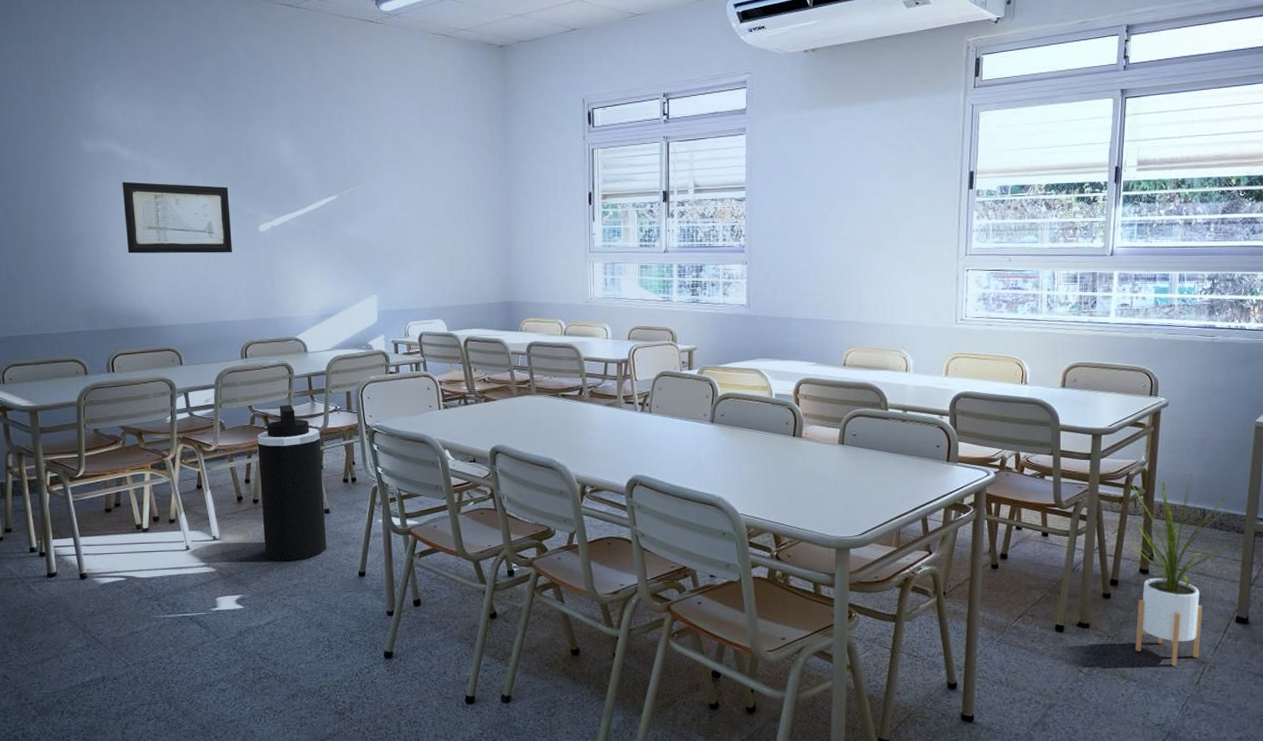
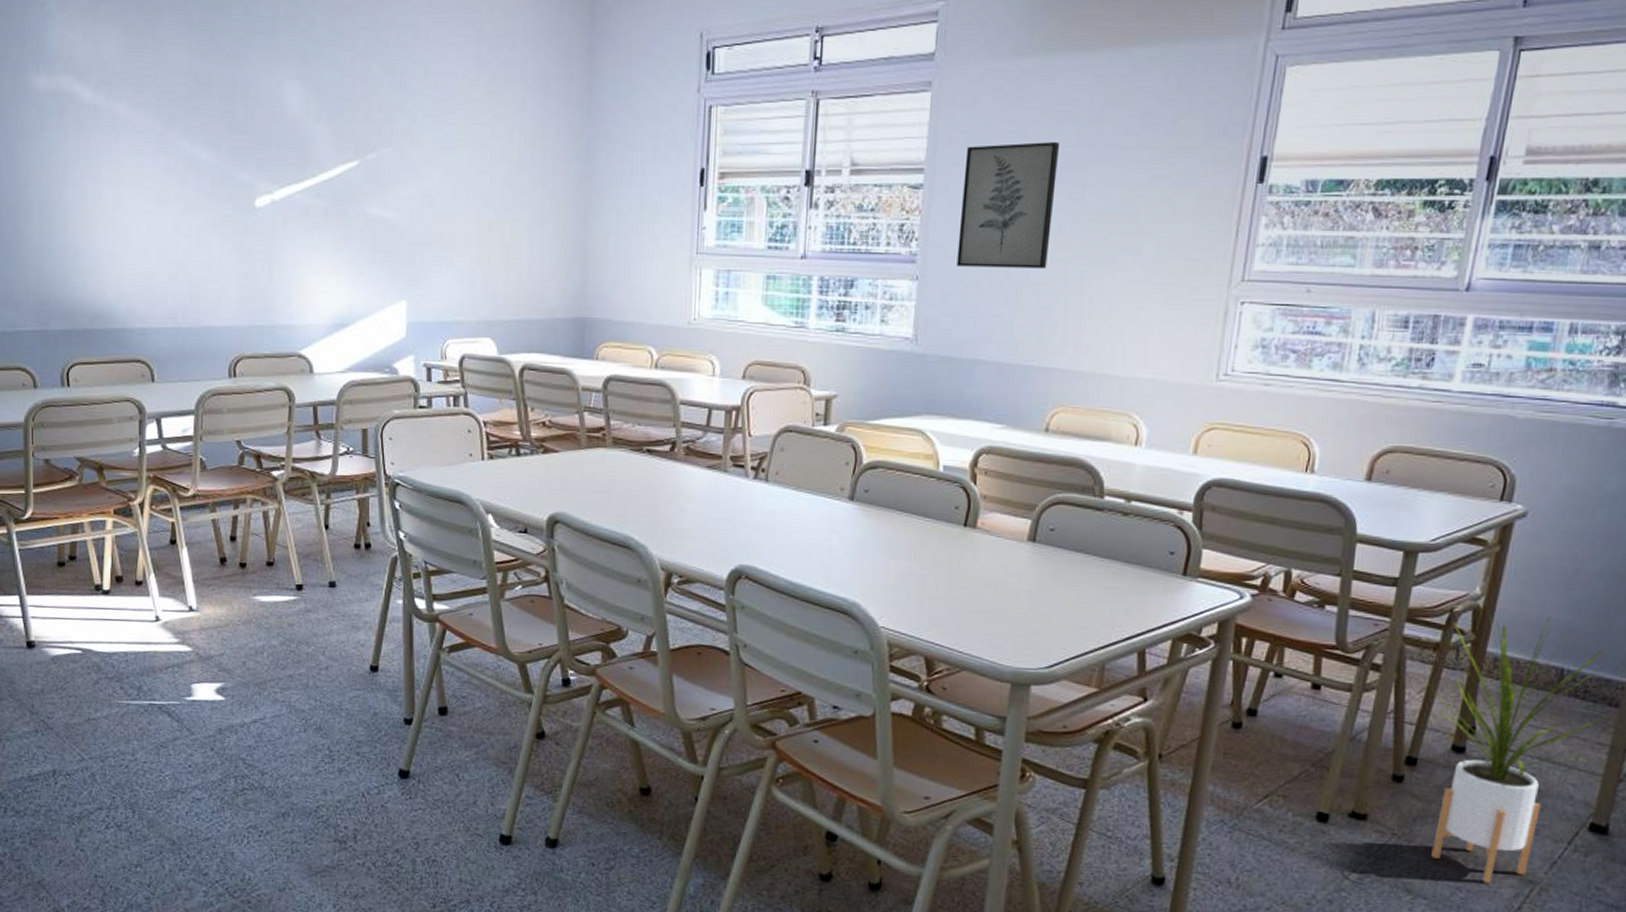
wall art: present [122,181,233,254] -> none [81,132,221,235]
trash can: present [257,405,326,561] -> none [247,442,331,645]
wall art: none [772,166,836,254] -> present [957,141,1060,269]

